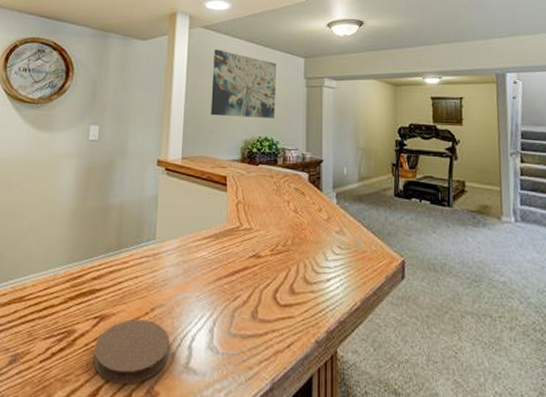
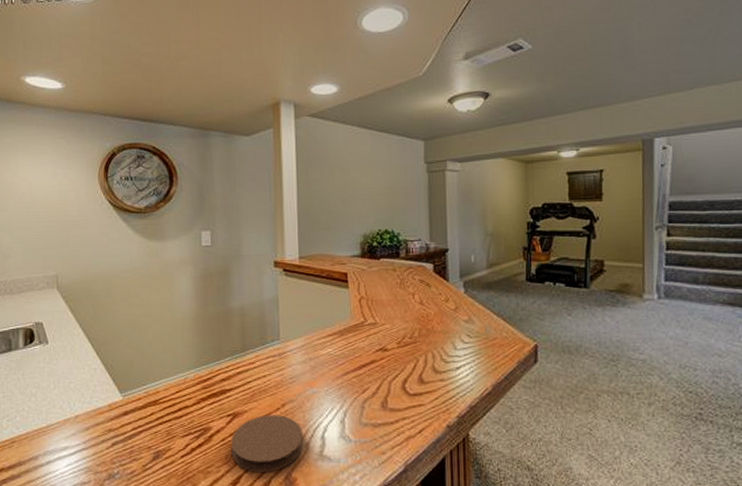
wall art: present [210,49,277,118] -> none [324,139,395,211]

